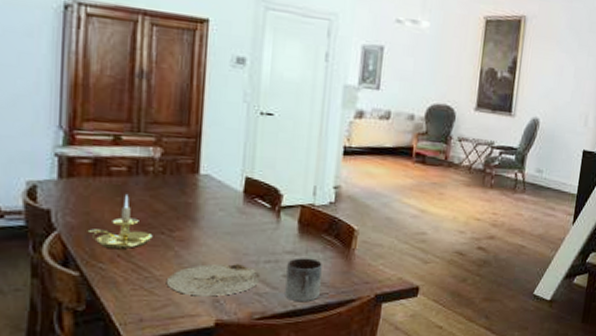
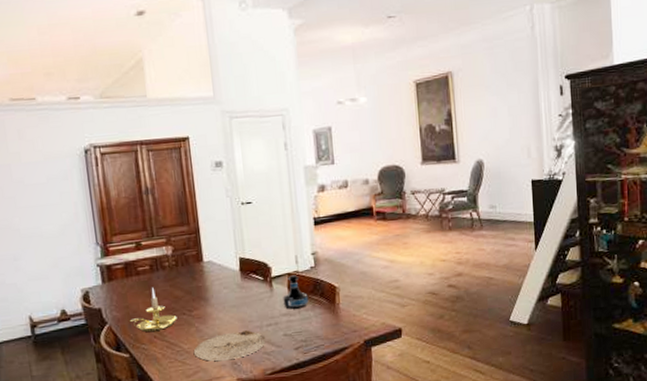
mug: present [285,258,322,302] -> none [285,317,317,356]
tequila bottle: none [289,208,320,248] -> present [283,275,309,309]

